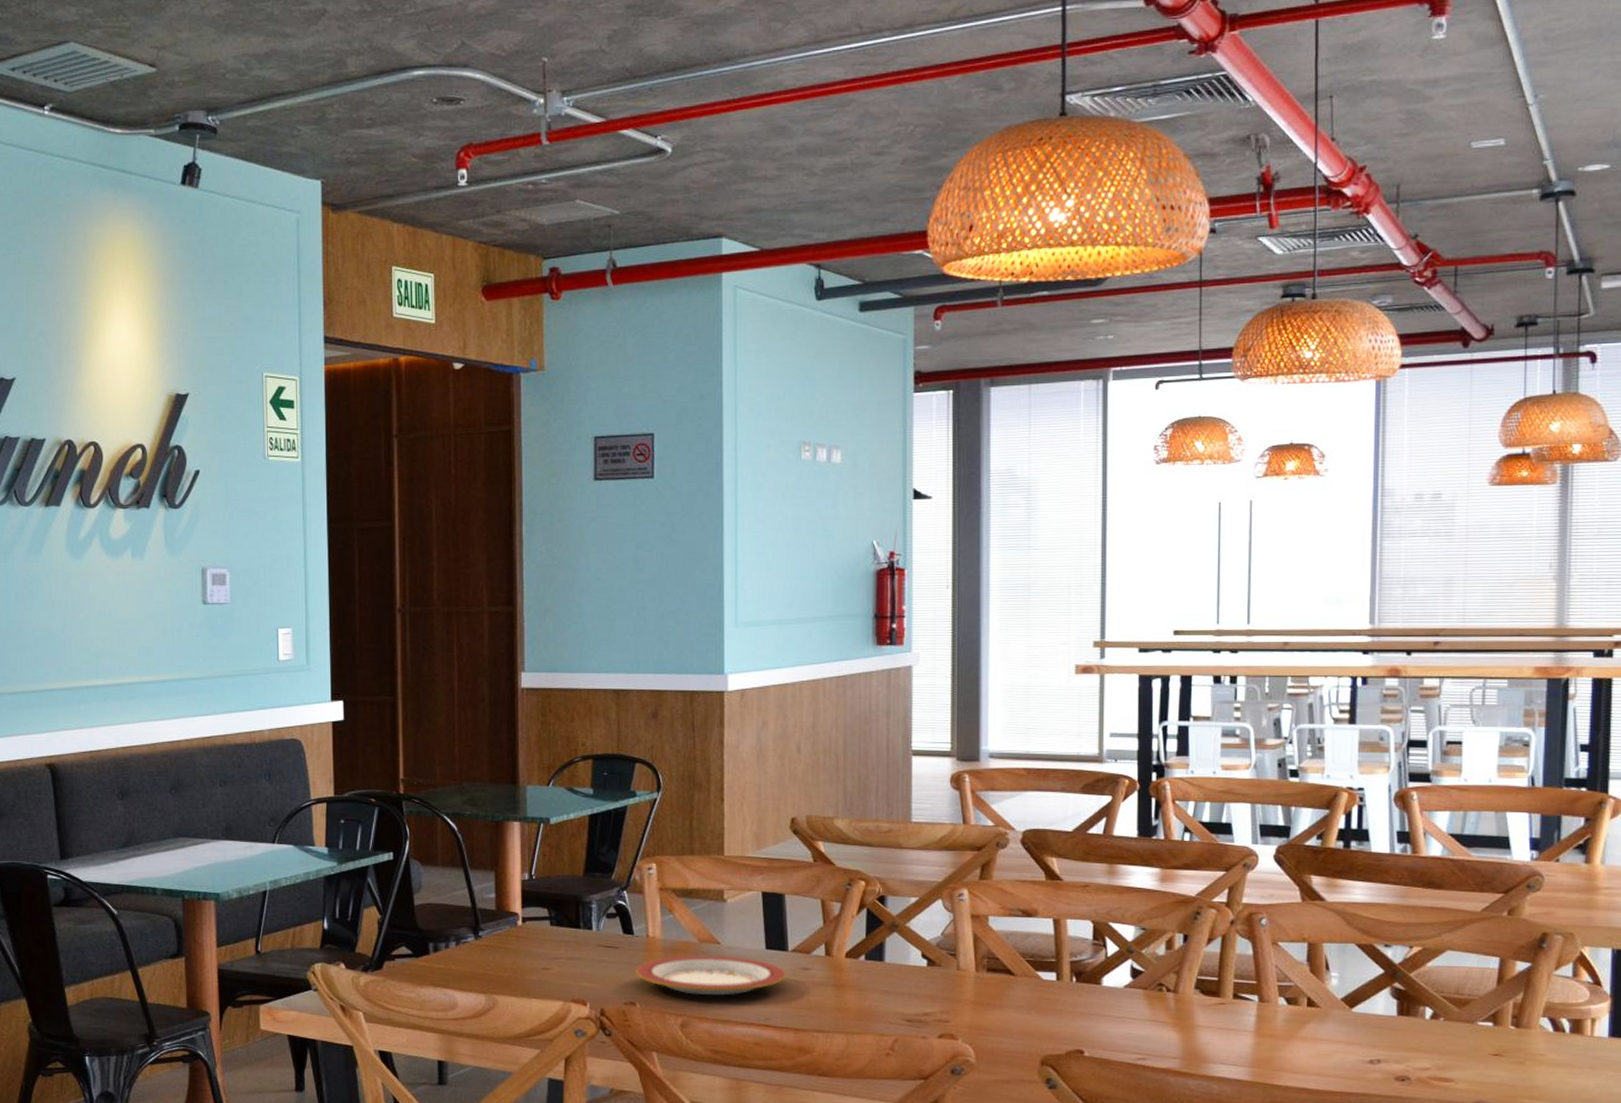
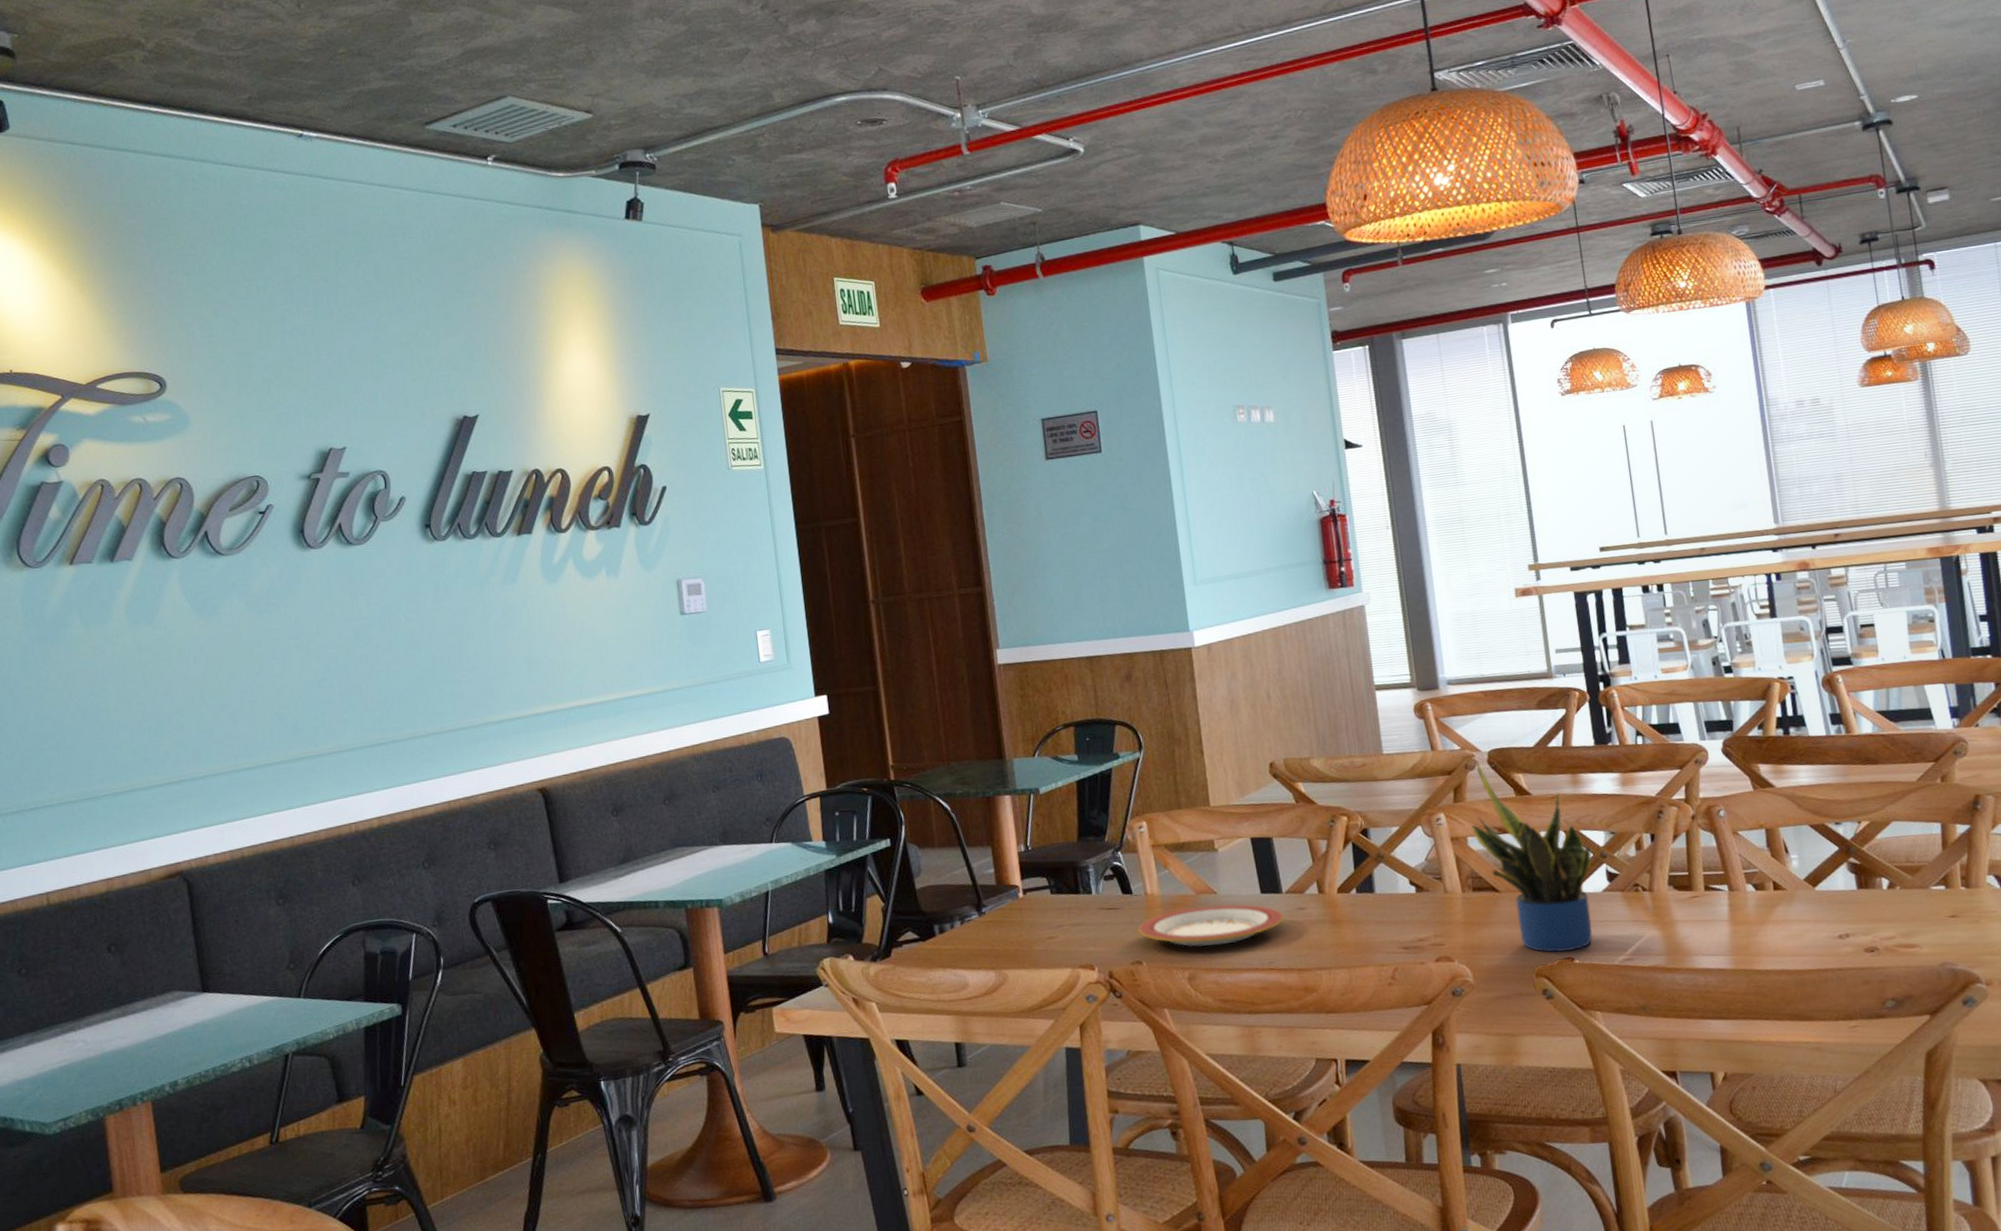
potted plant: none [995,839,1118,1044] -> present [1471,760,1593,953]

